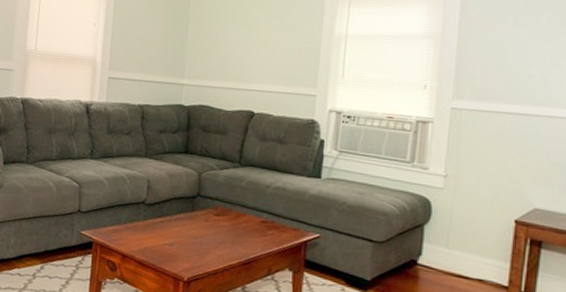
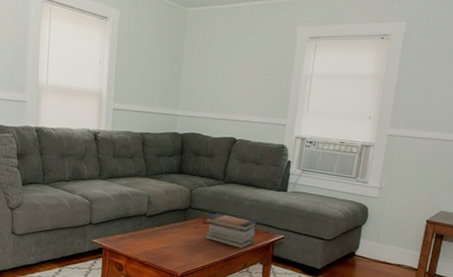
book stack: none [217,202,283,249] -> present [205,213,257,249]

